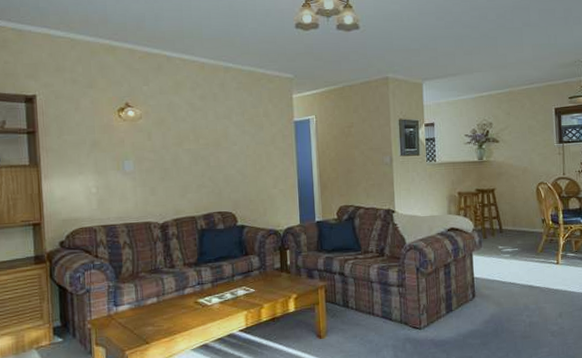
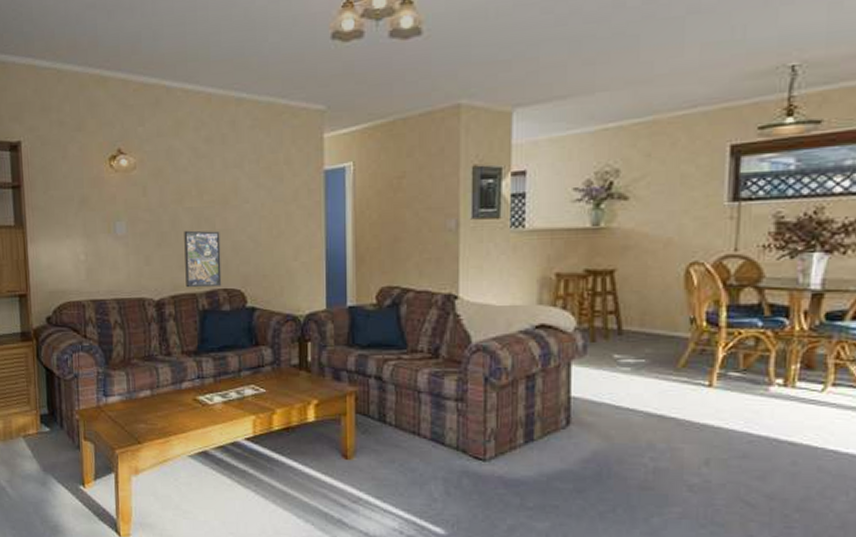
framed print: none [184,167,216,212] -> present [184,230,222,288]

